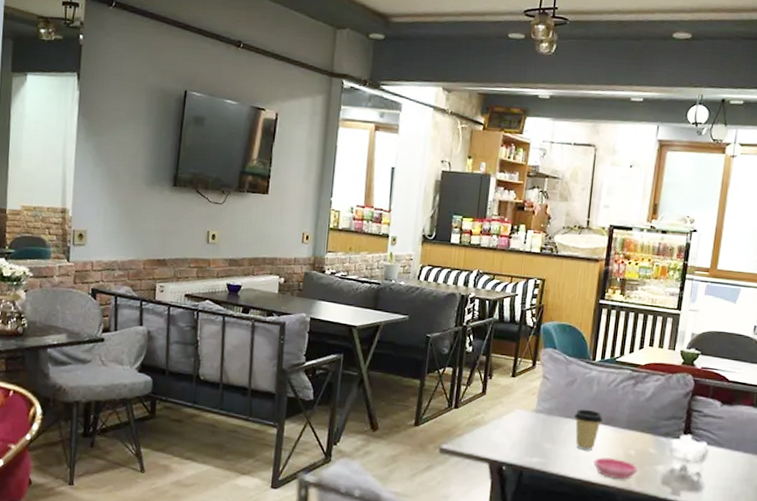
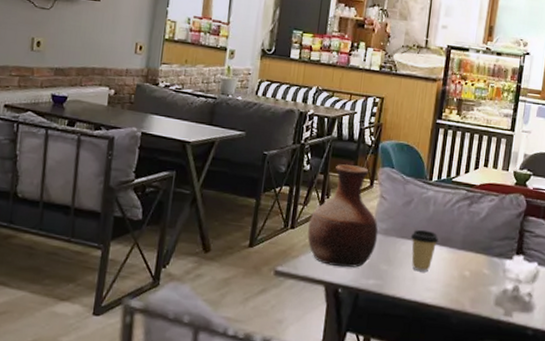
vase: none [471,345,542,446] -> present [307,164,379,268]
saucer: present [593,457,638,479] -> none [429,278,472,301]

